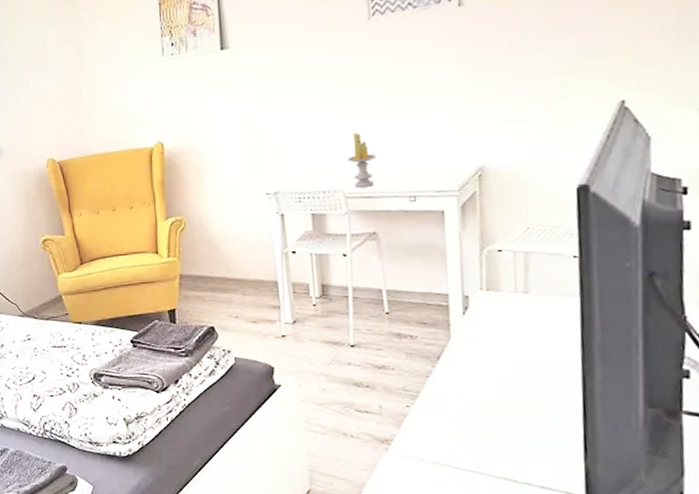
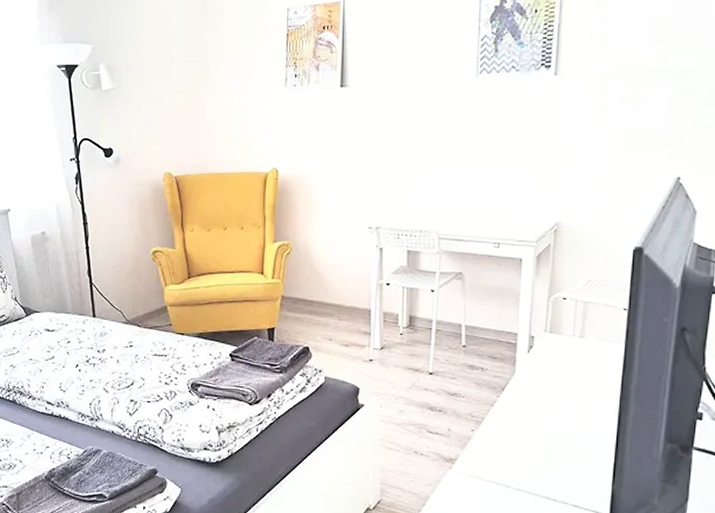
candle: present [347,133,377,188] -> none [443,180,470,230]

